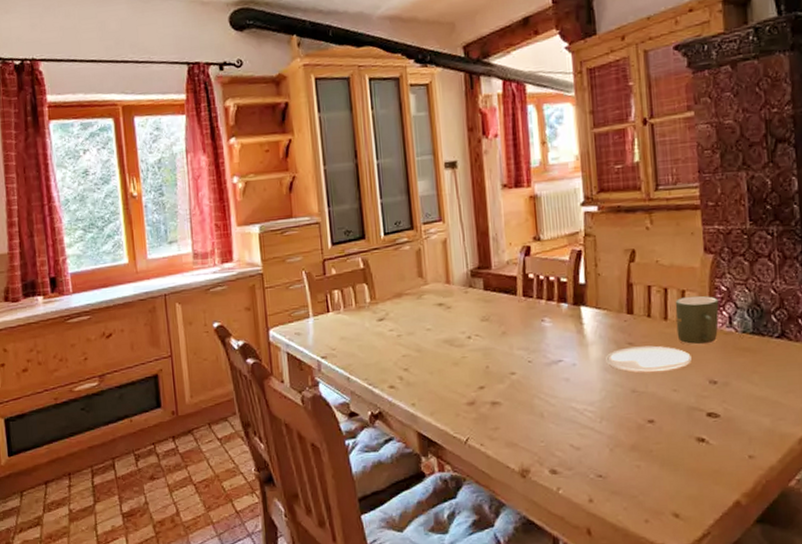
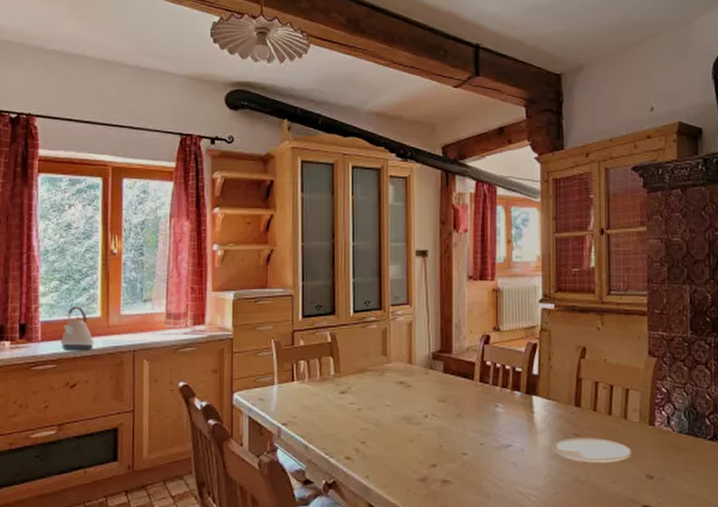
kettle: none [92,254,125,302] -> present [61,306,94,352]
mug: present [675,295,719,346] -> none [619,395,659,441]

